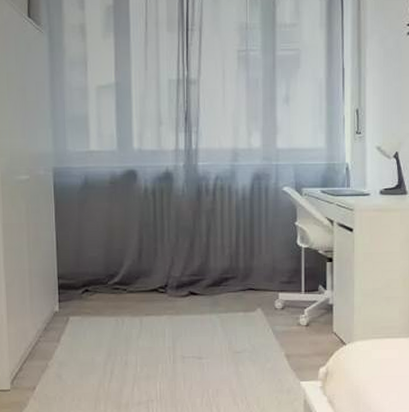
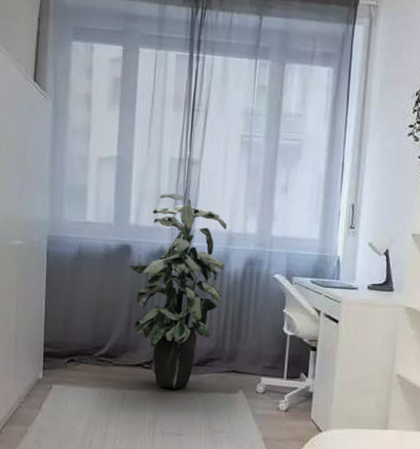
indoor plant: none [135,114,232,311] -> present [129,192,227,389]

